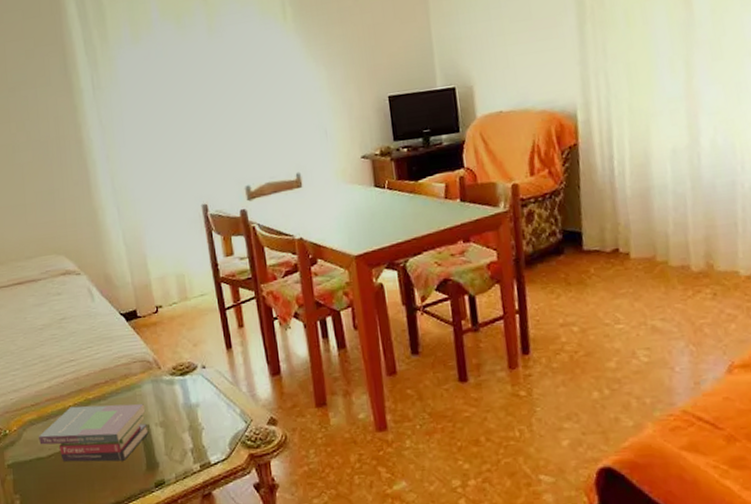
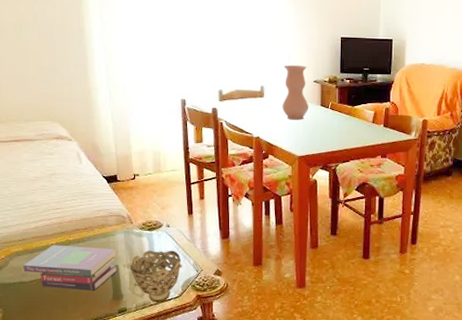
decorative bowl: none [163,398,228,469] -> present [129,250,183,302]
vase: none [322,139,361,211] -> present [282,65,309,120]

